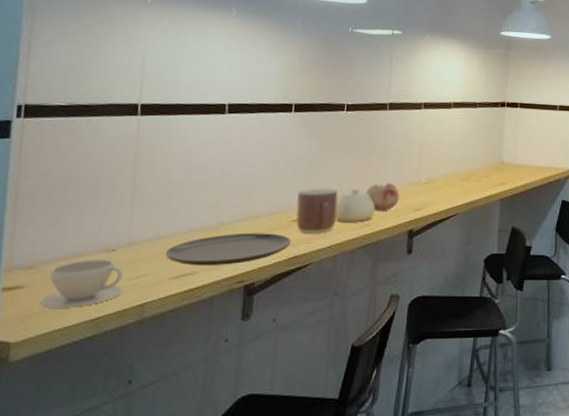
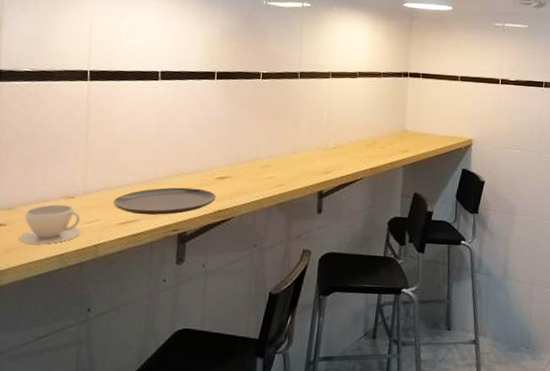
mug: present [296,188,339,234] -> none [220,149,256,191]
sugar bowl: present [334,188,376,222] -> none [253,150,289,182]
fruit: present [365,183,400,212] -> none [280,146,310,173]

